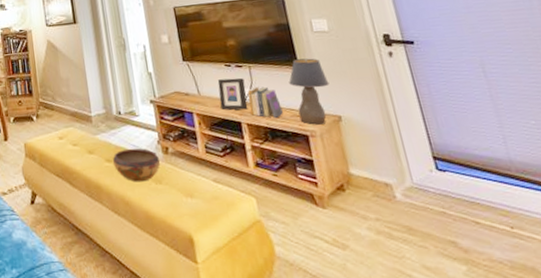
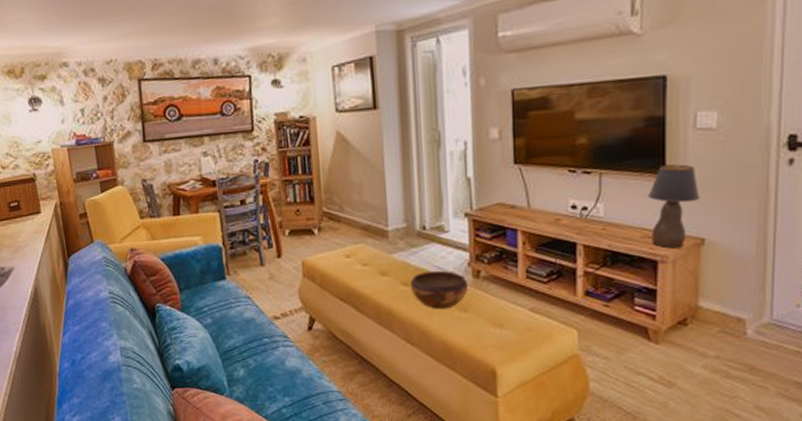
picture frame: present [218,78,248,110] -> none [554,187,590,228]
books: present [248,86,283,119] -> none [591,199,632,240]

